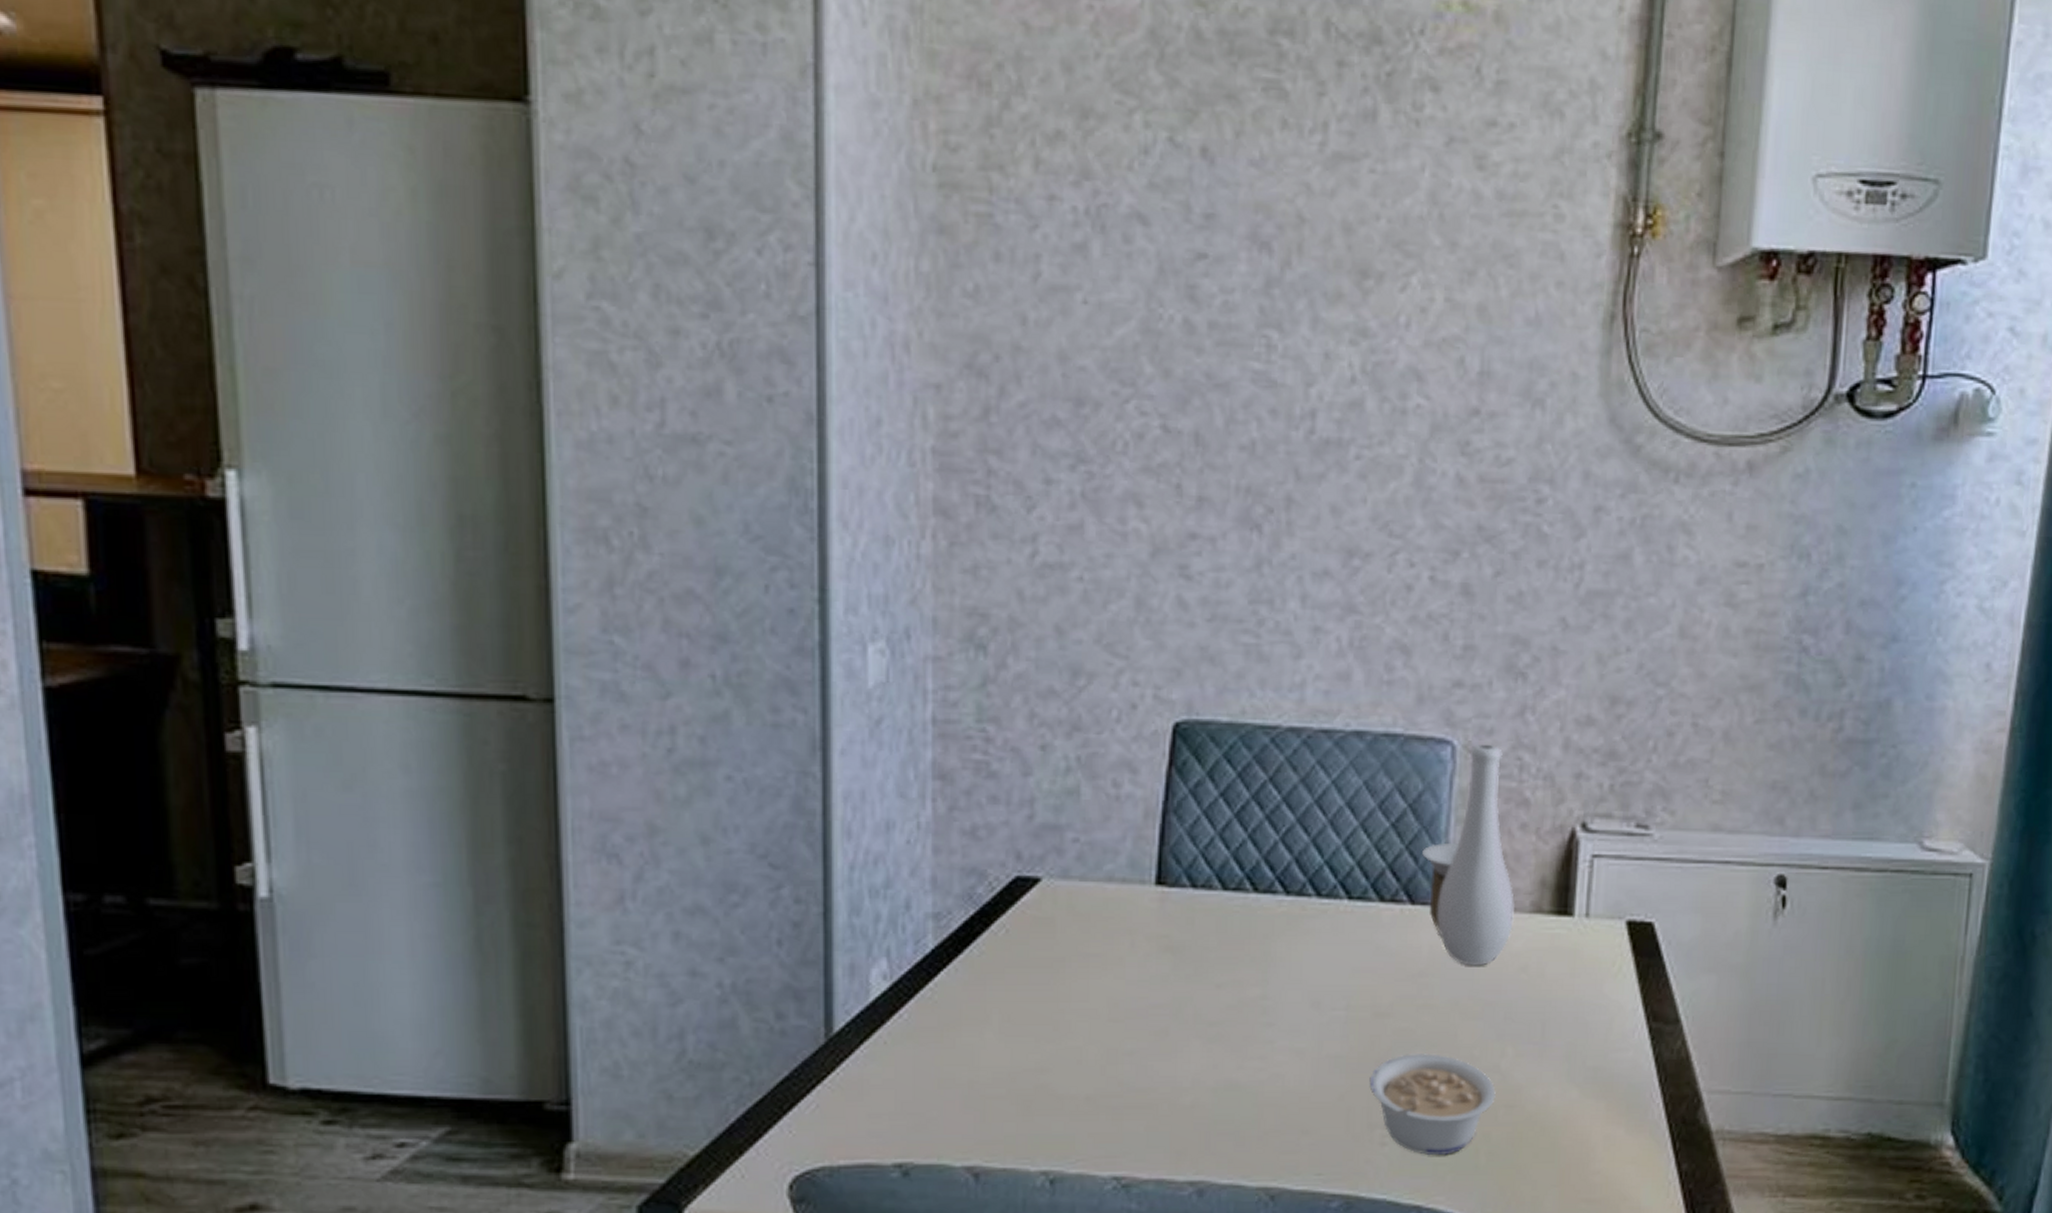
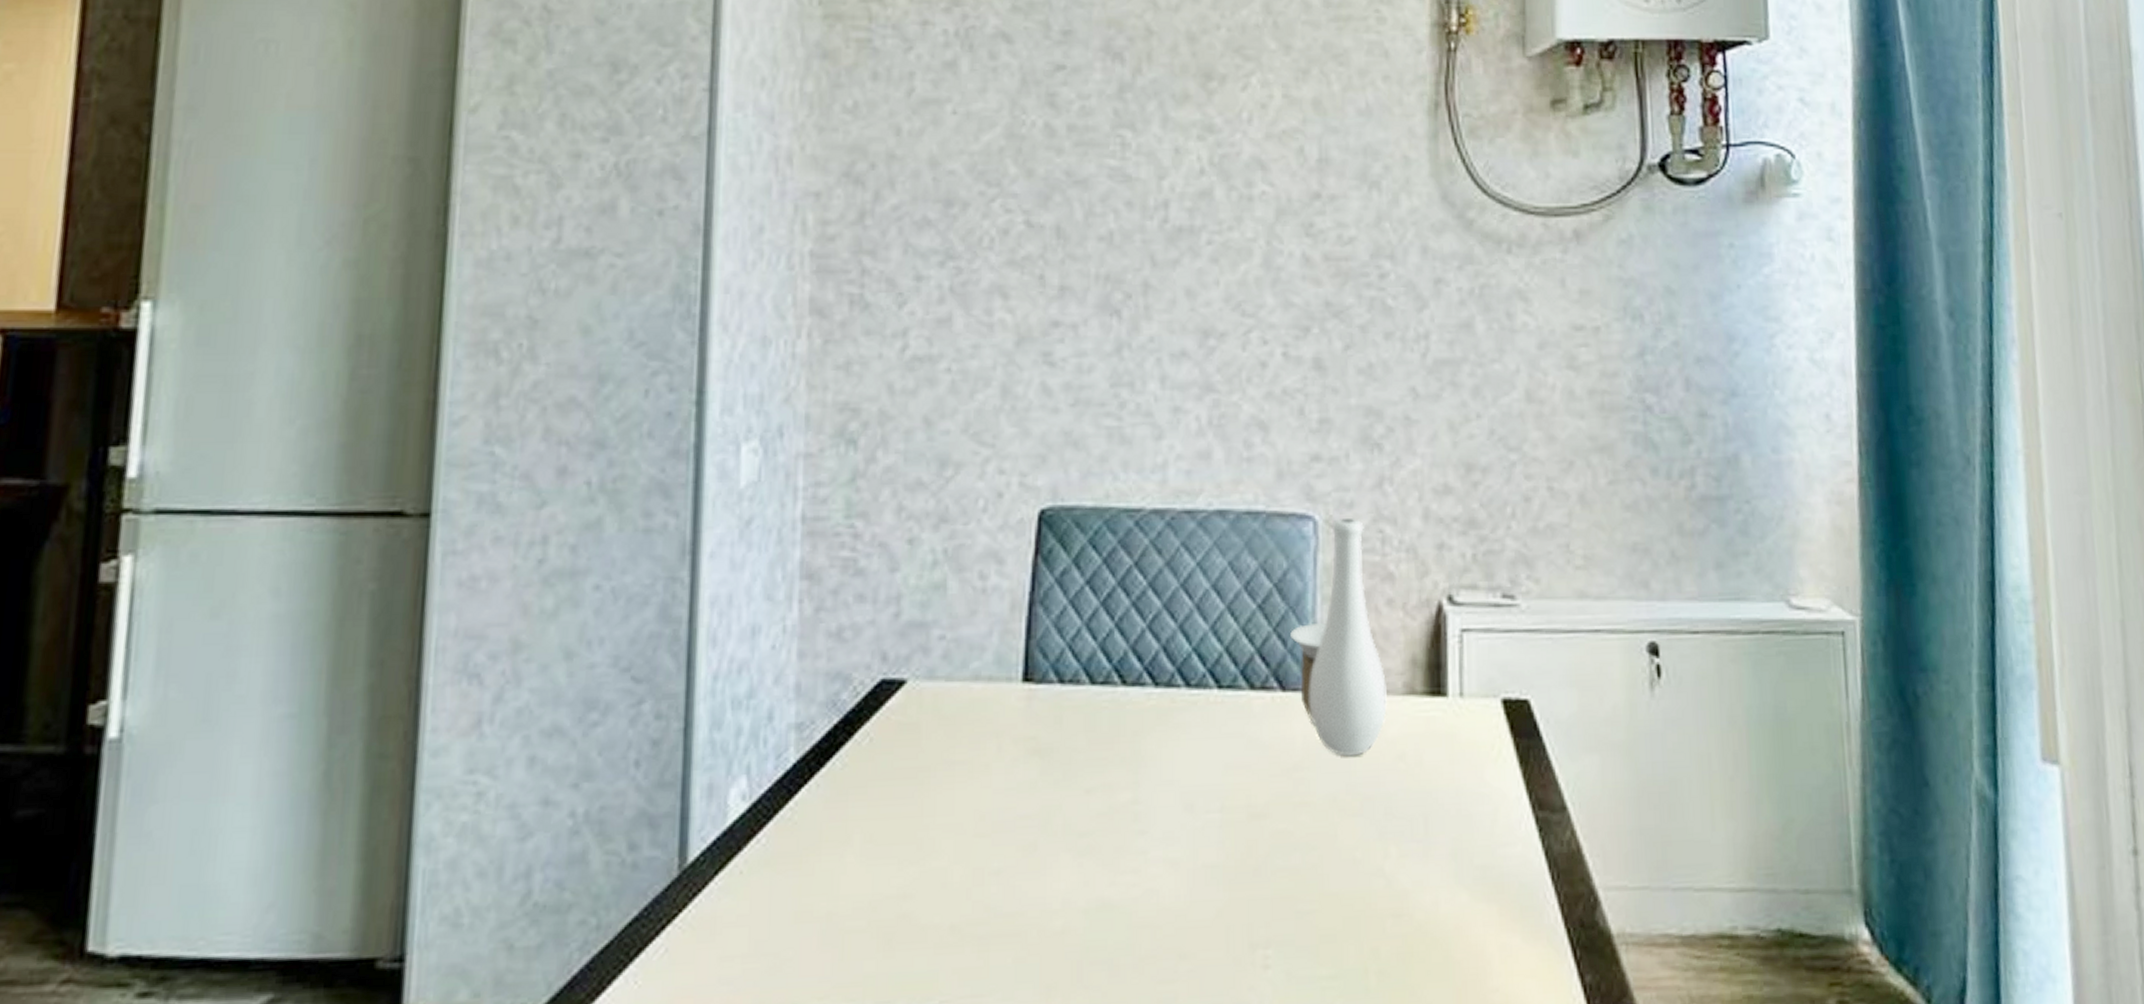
legume: present [1369,1053,1496,1156] -> none [1248,857,1382,979]

